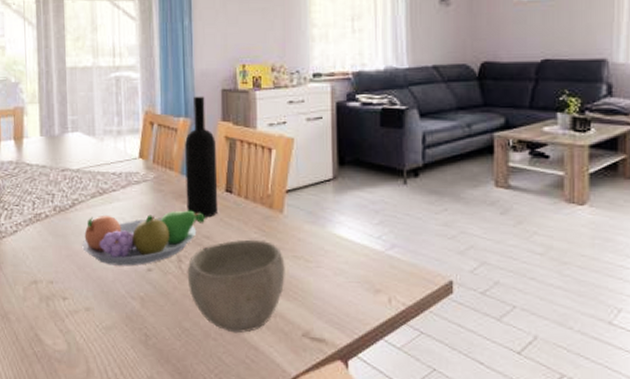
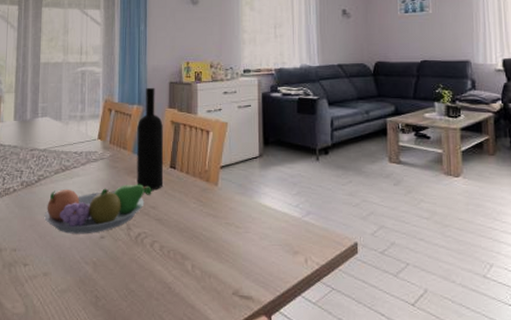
bowl: present [187,239,285,334] -> none [135,209,219,294]

